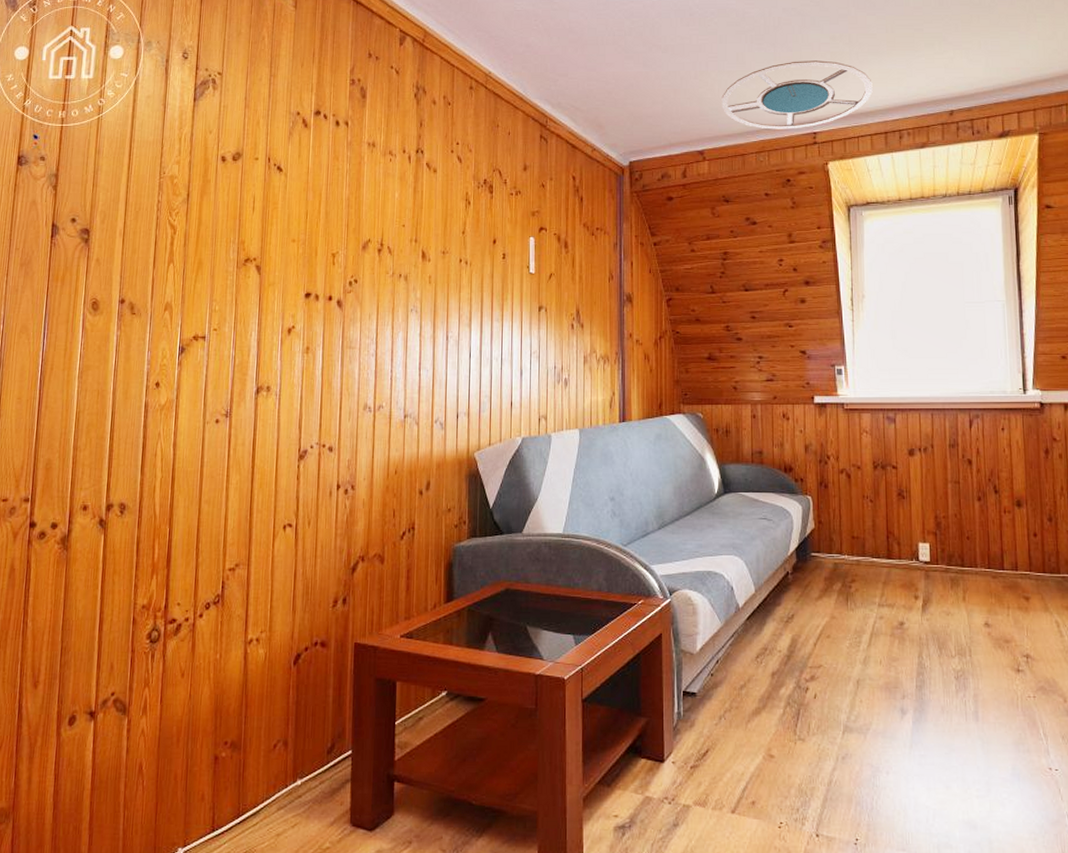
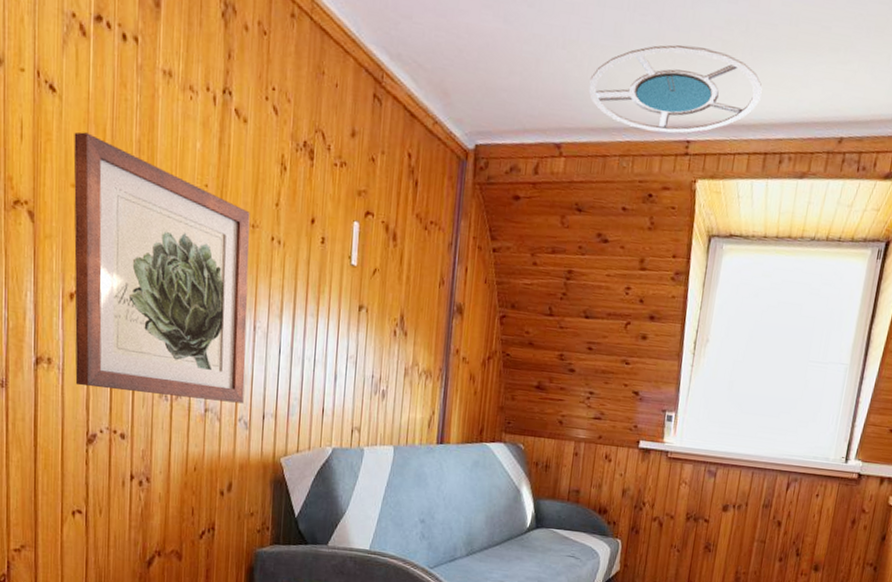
wall art: none [290,198,441,408] -> present [73,132,250,404]

